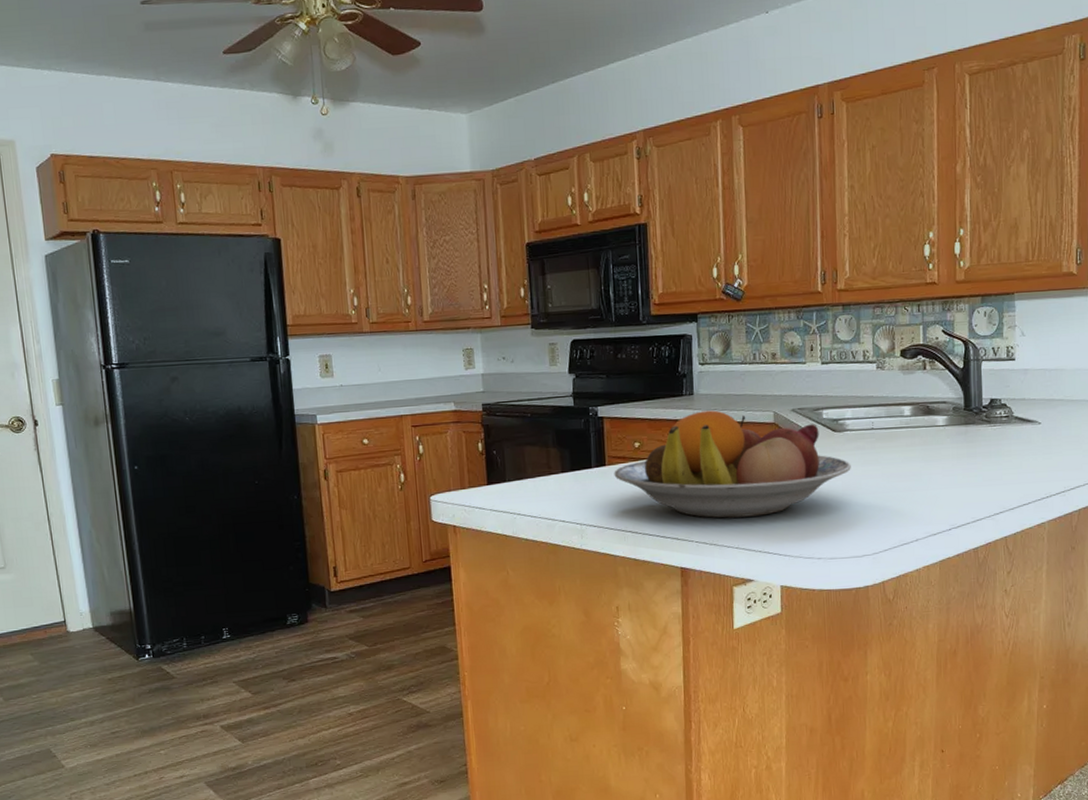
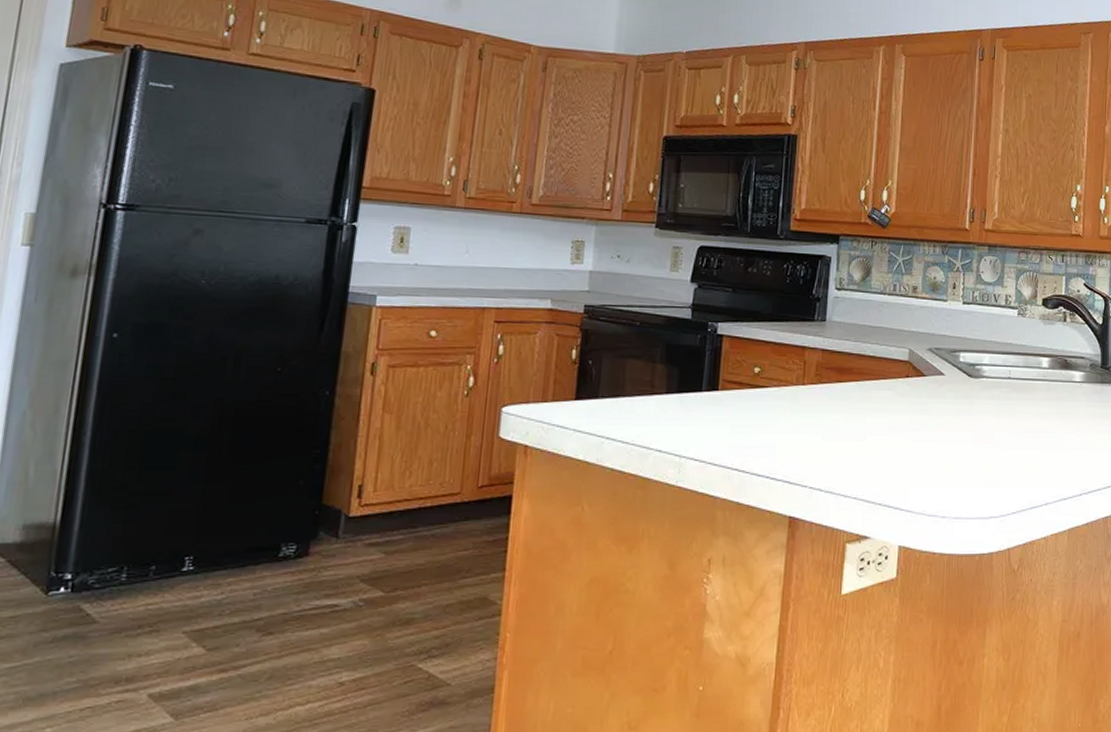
fruit bowl: present [614,410,851,518] -> none [726,340,985,463]

